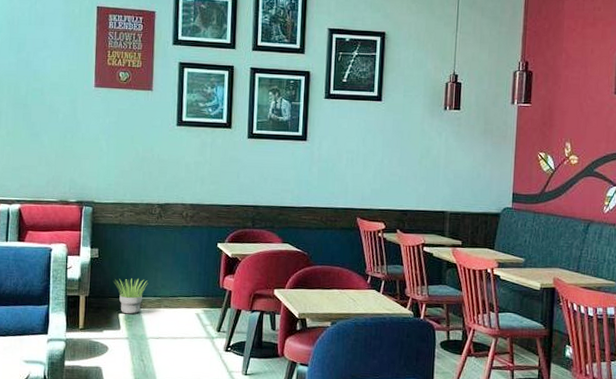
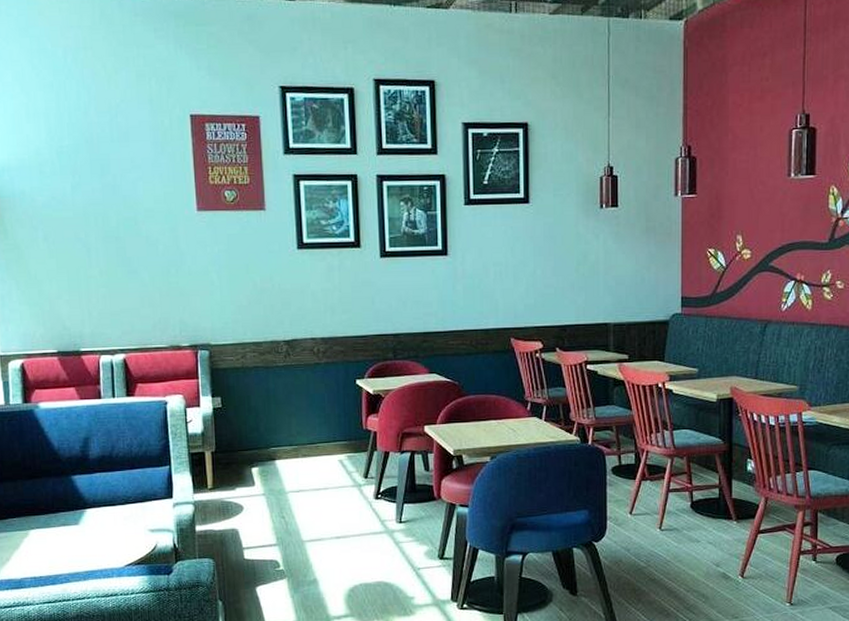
potted plant: present [115,278,148,314] -> none [243,427,282,468]

